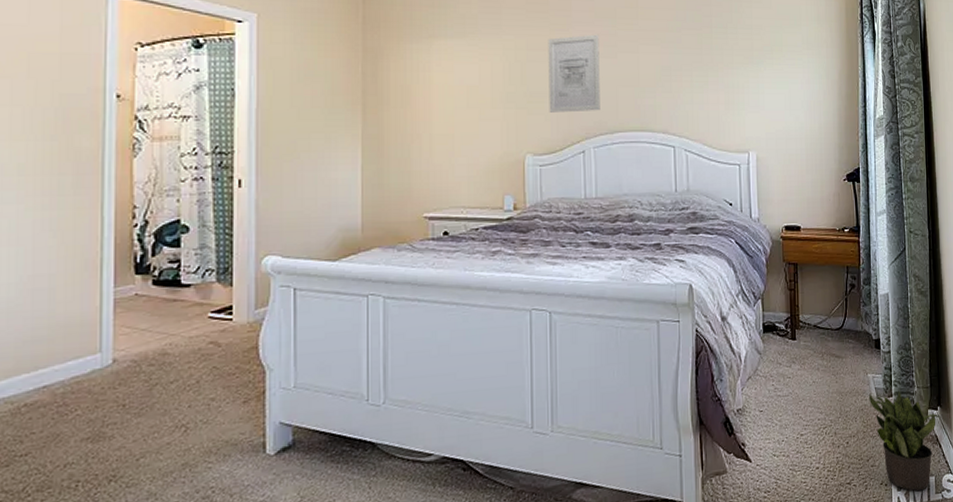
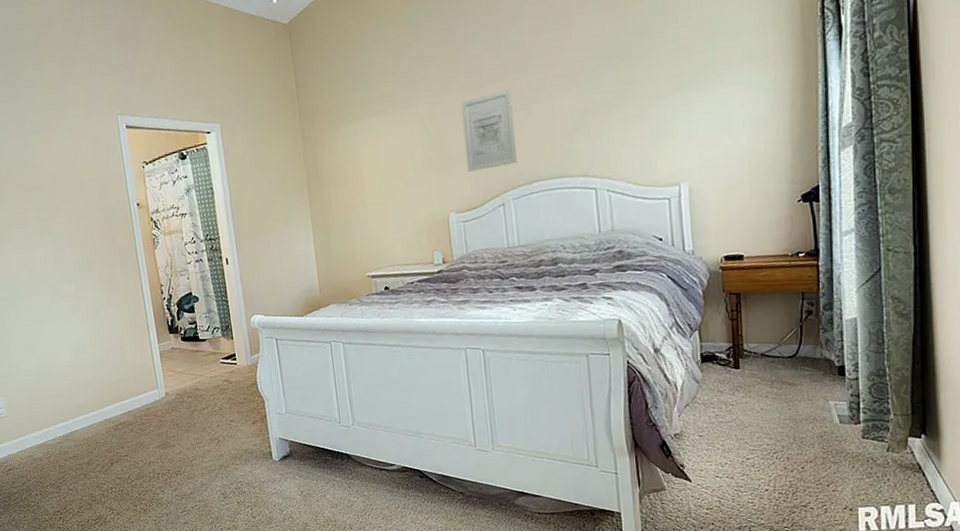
potted plant: present [869,390,942,492] -> none [830,417,926,518]

